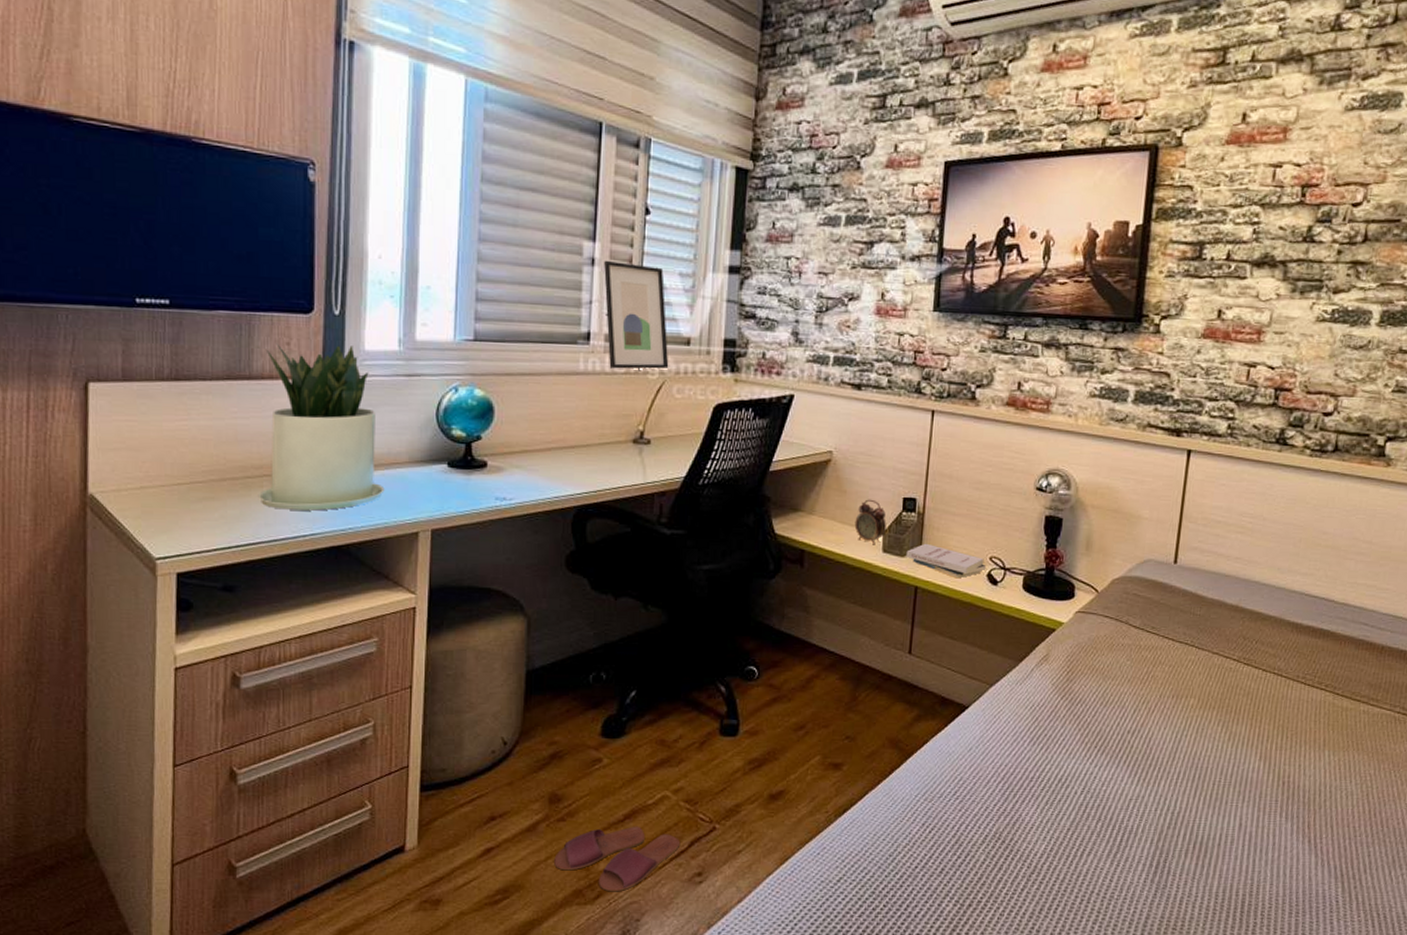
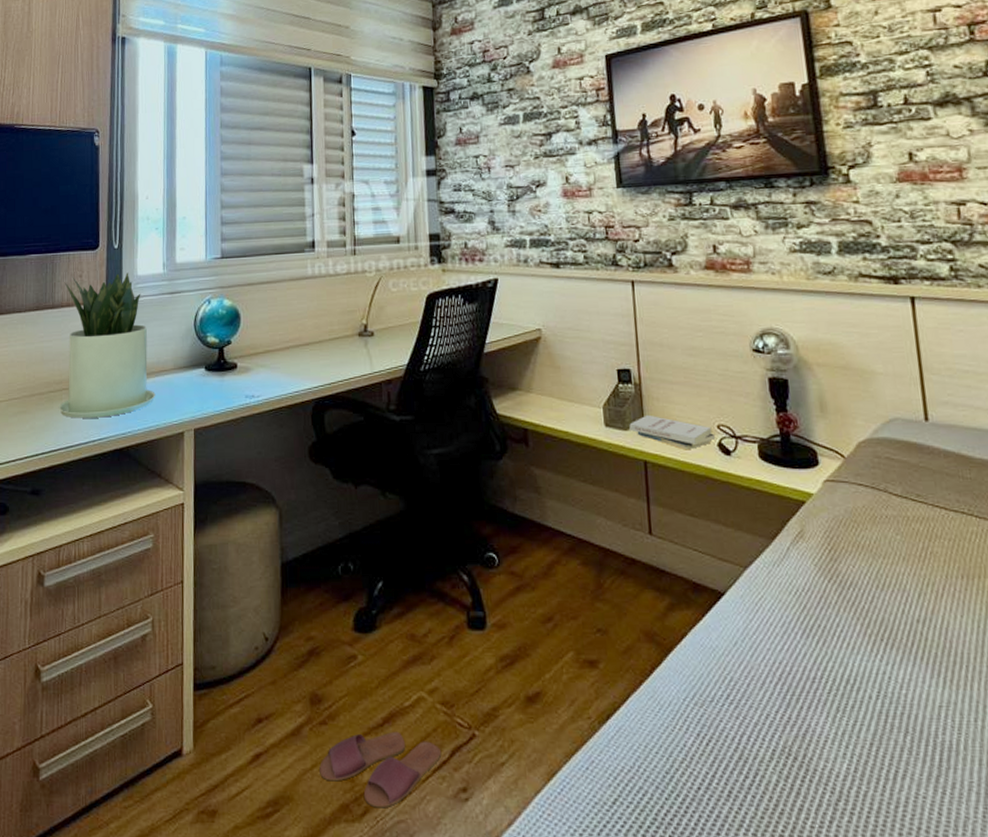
picture frame: present [604,260,669,370] -> none [321,178,384,271]
alarm clock: present [854,499,886,545] -> none [572,373,605,420]

